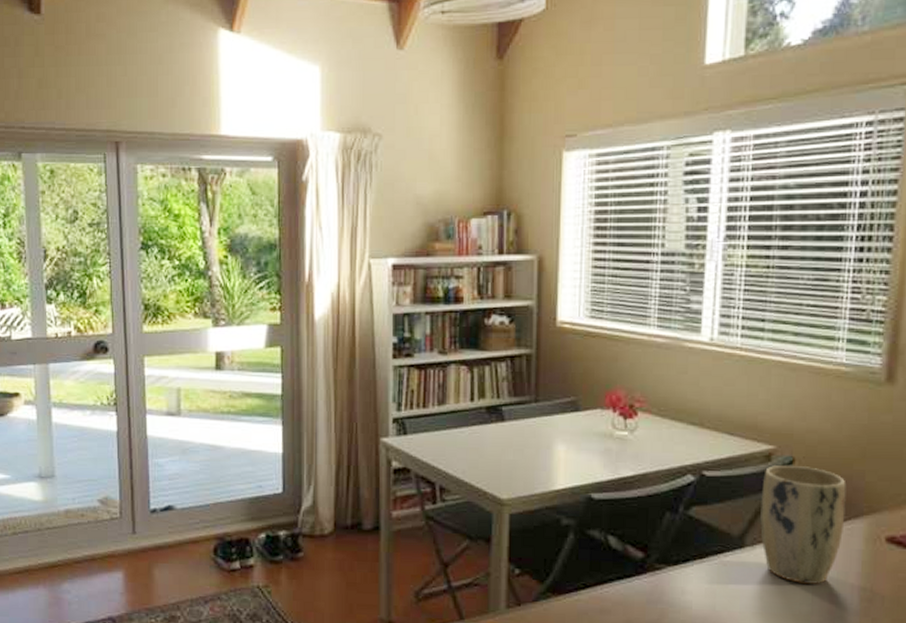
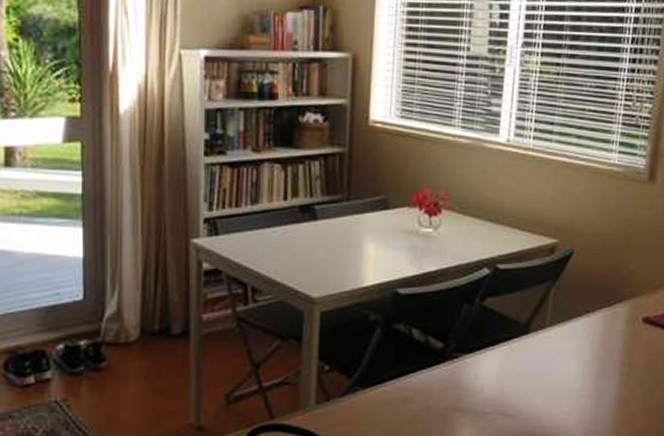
plant pot: present [760,465,846,585] -> none [543,256,614,364]

